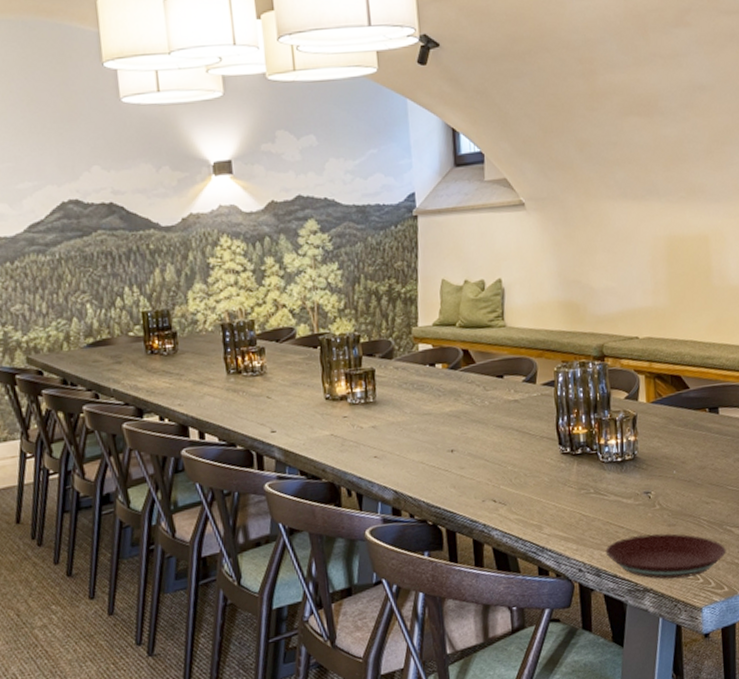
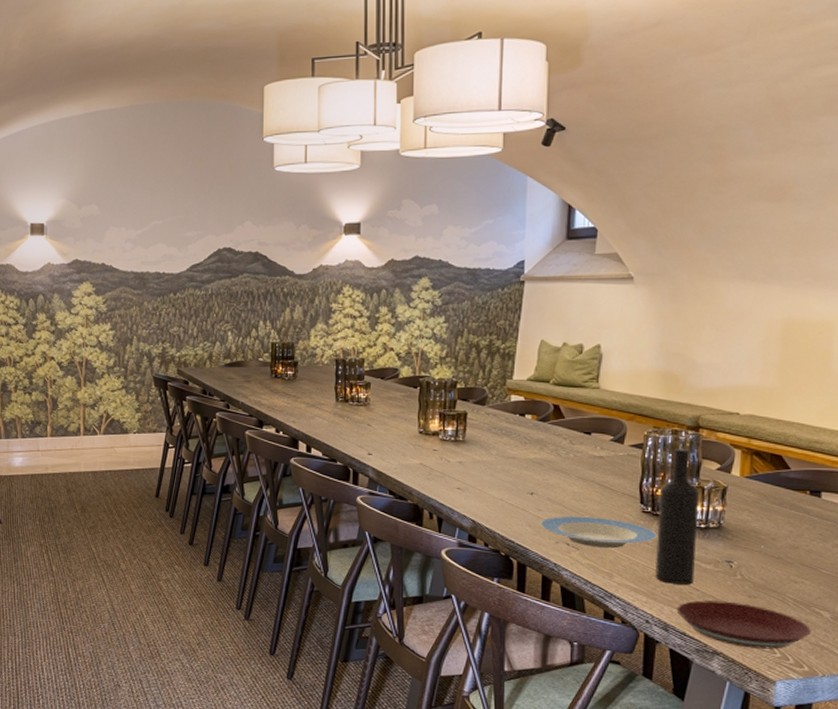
plate: none [464,466,579,500] -> present [540,516,657,549]
wine bottle: none [575,380,618,526] -> present [655,448,699,585]

